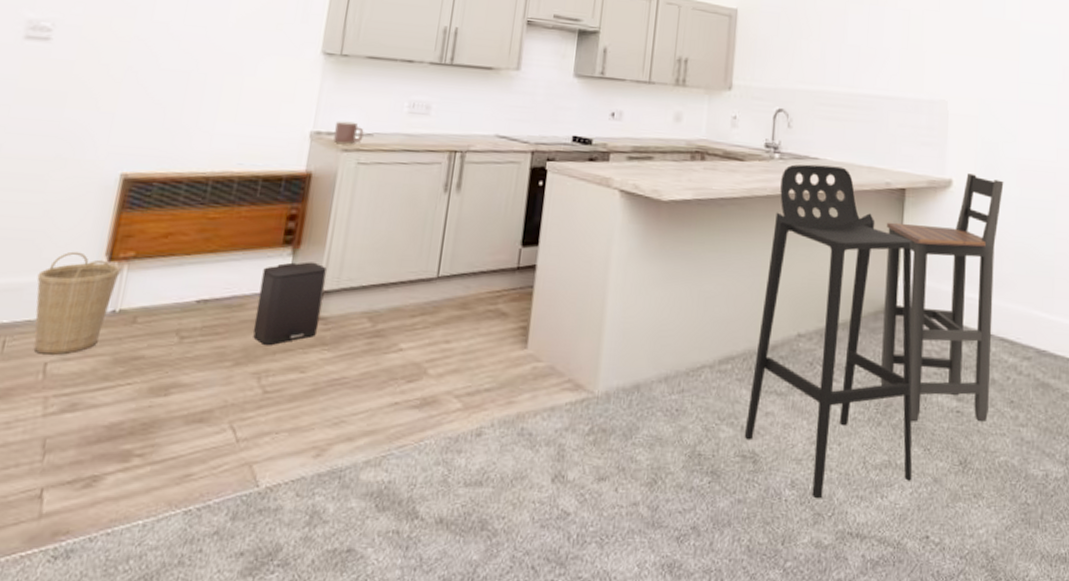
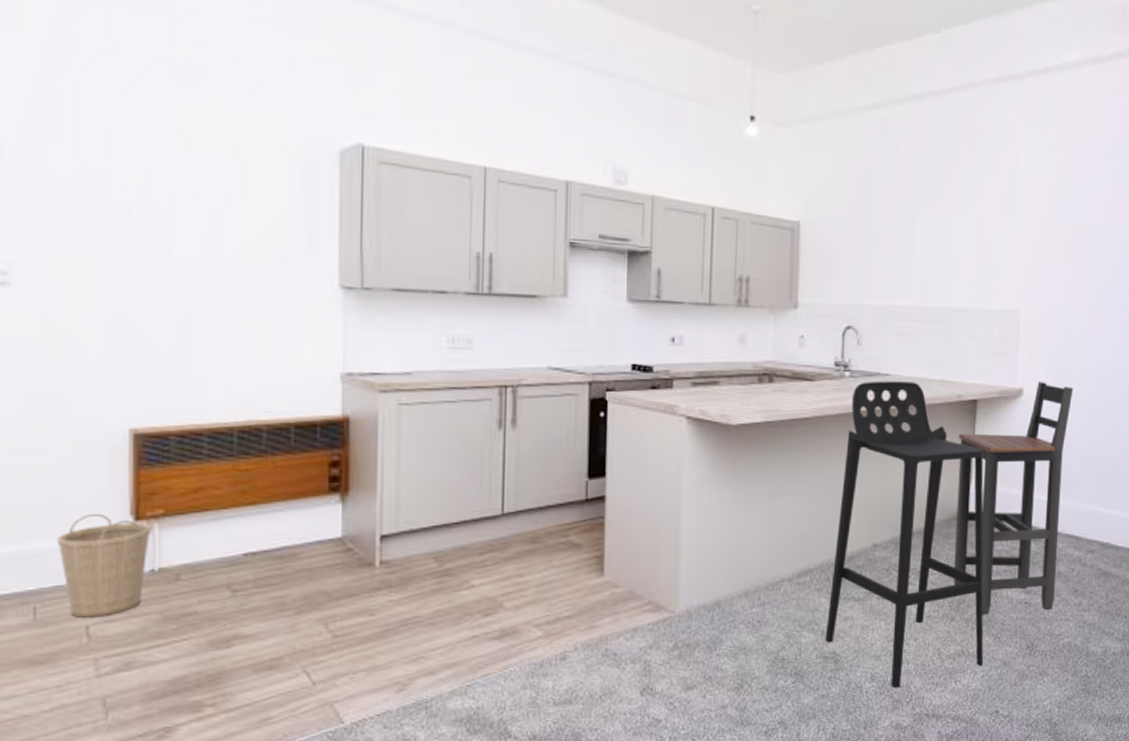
pedal bin: present [253,262,327,345] -> none [311,508,382,591]
mug: present [333,121,364,145] -> none [367,360,401,386]

